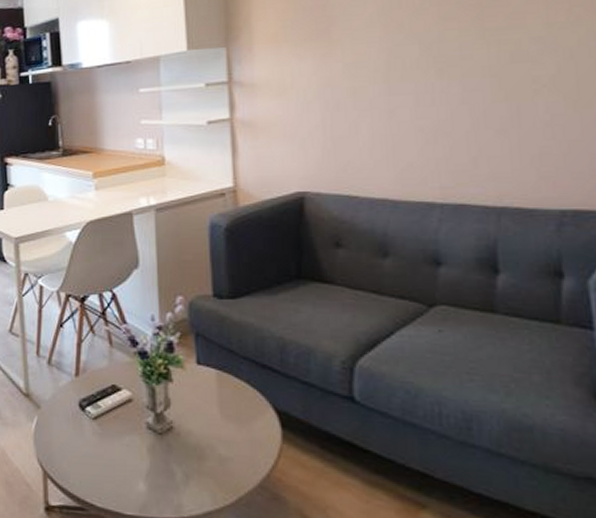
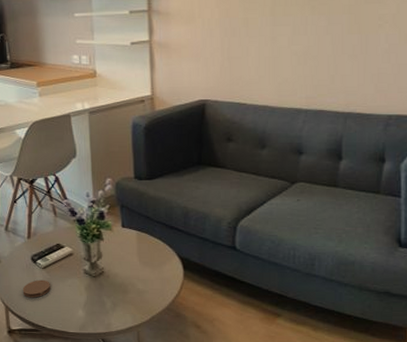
coaster: none [66,435,102,461] -> present [22,280,51,298]

